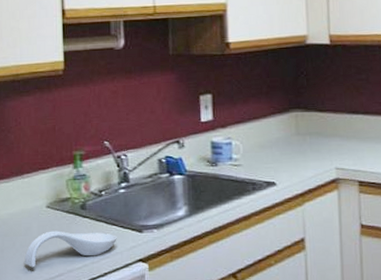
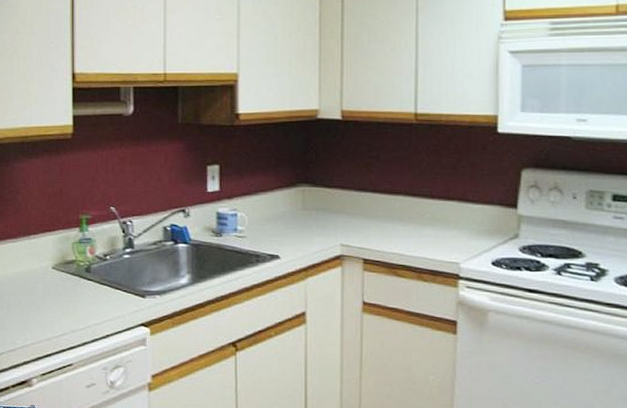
spoon rest: present [24,230,117,268] -> none [29,291,120,326]

